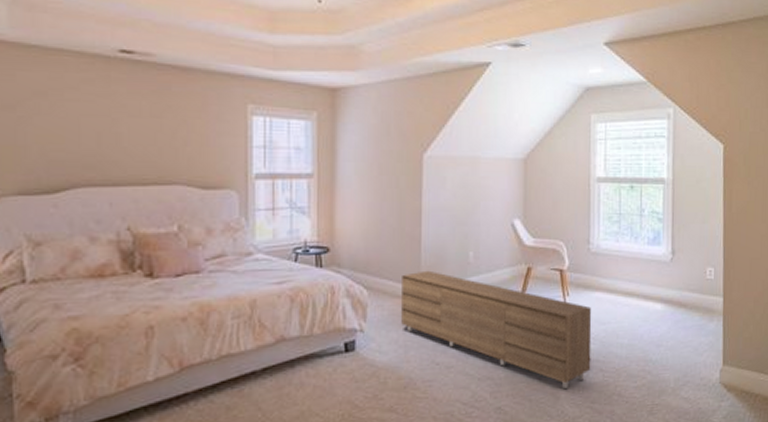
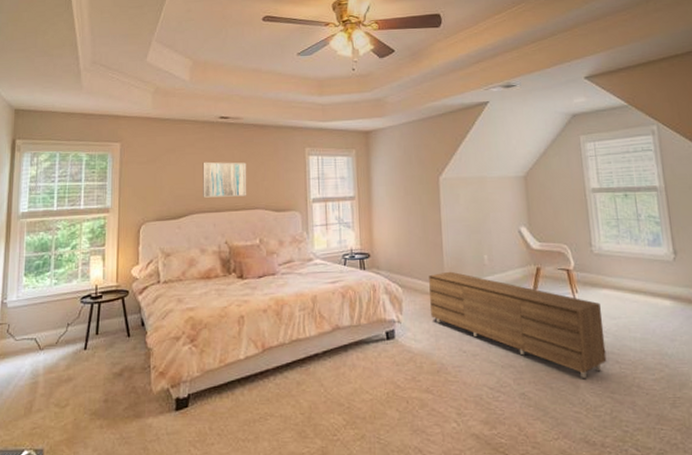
wall art: none [92,114,161,166] -> present [203,162,247,198]

